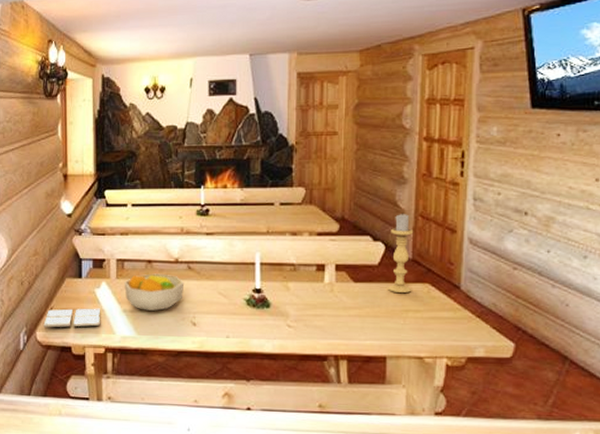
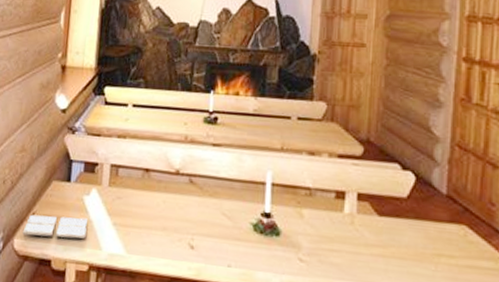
fruit bowl: present [124,273,185,311] -> none [116,184,185,228]
candle holder: present [388,213,414,293] -> none [418,140,449,234]

